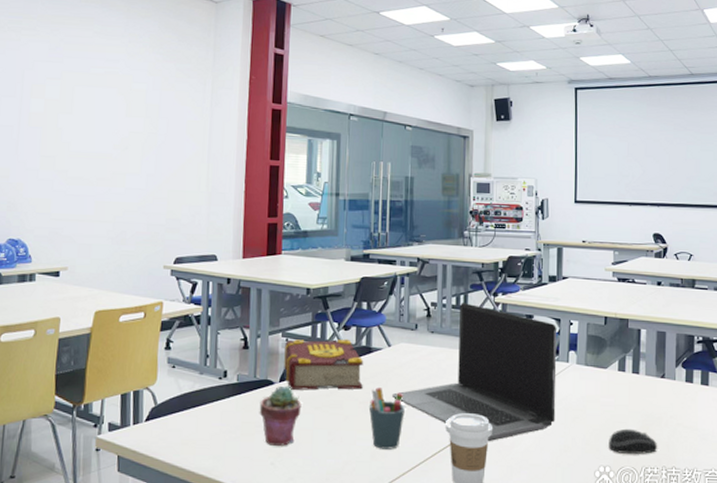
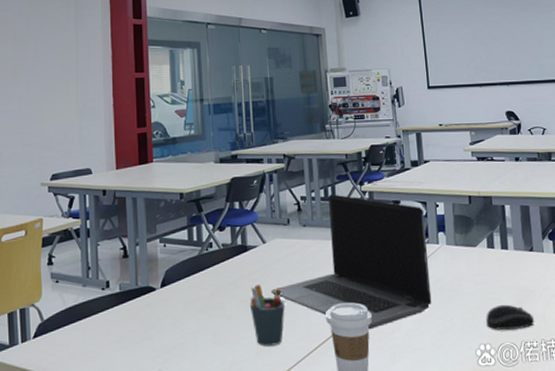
potted succulent: present [259,385,302,446] -> none [143,290,184,352]
book: present [284,339,364,391] -> none [163,239,242,294]

